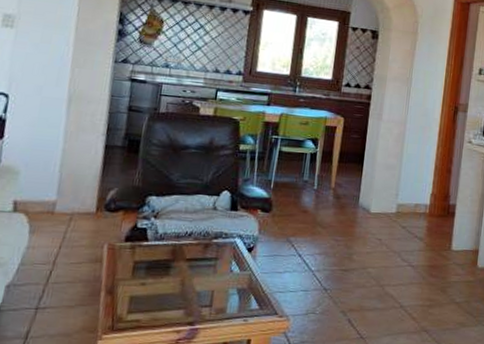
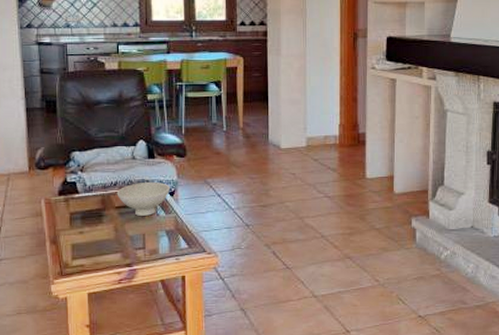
bowl: none [190,235,249,271] -> present [116,182,170,216]

